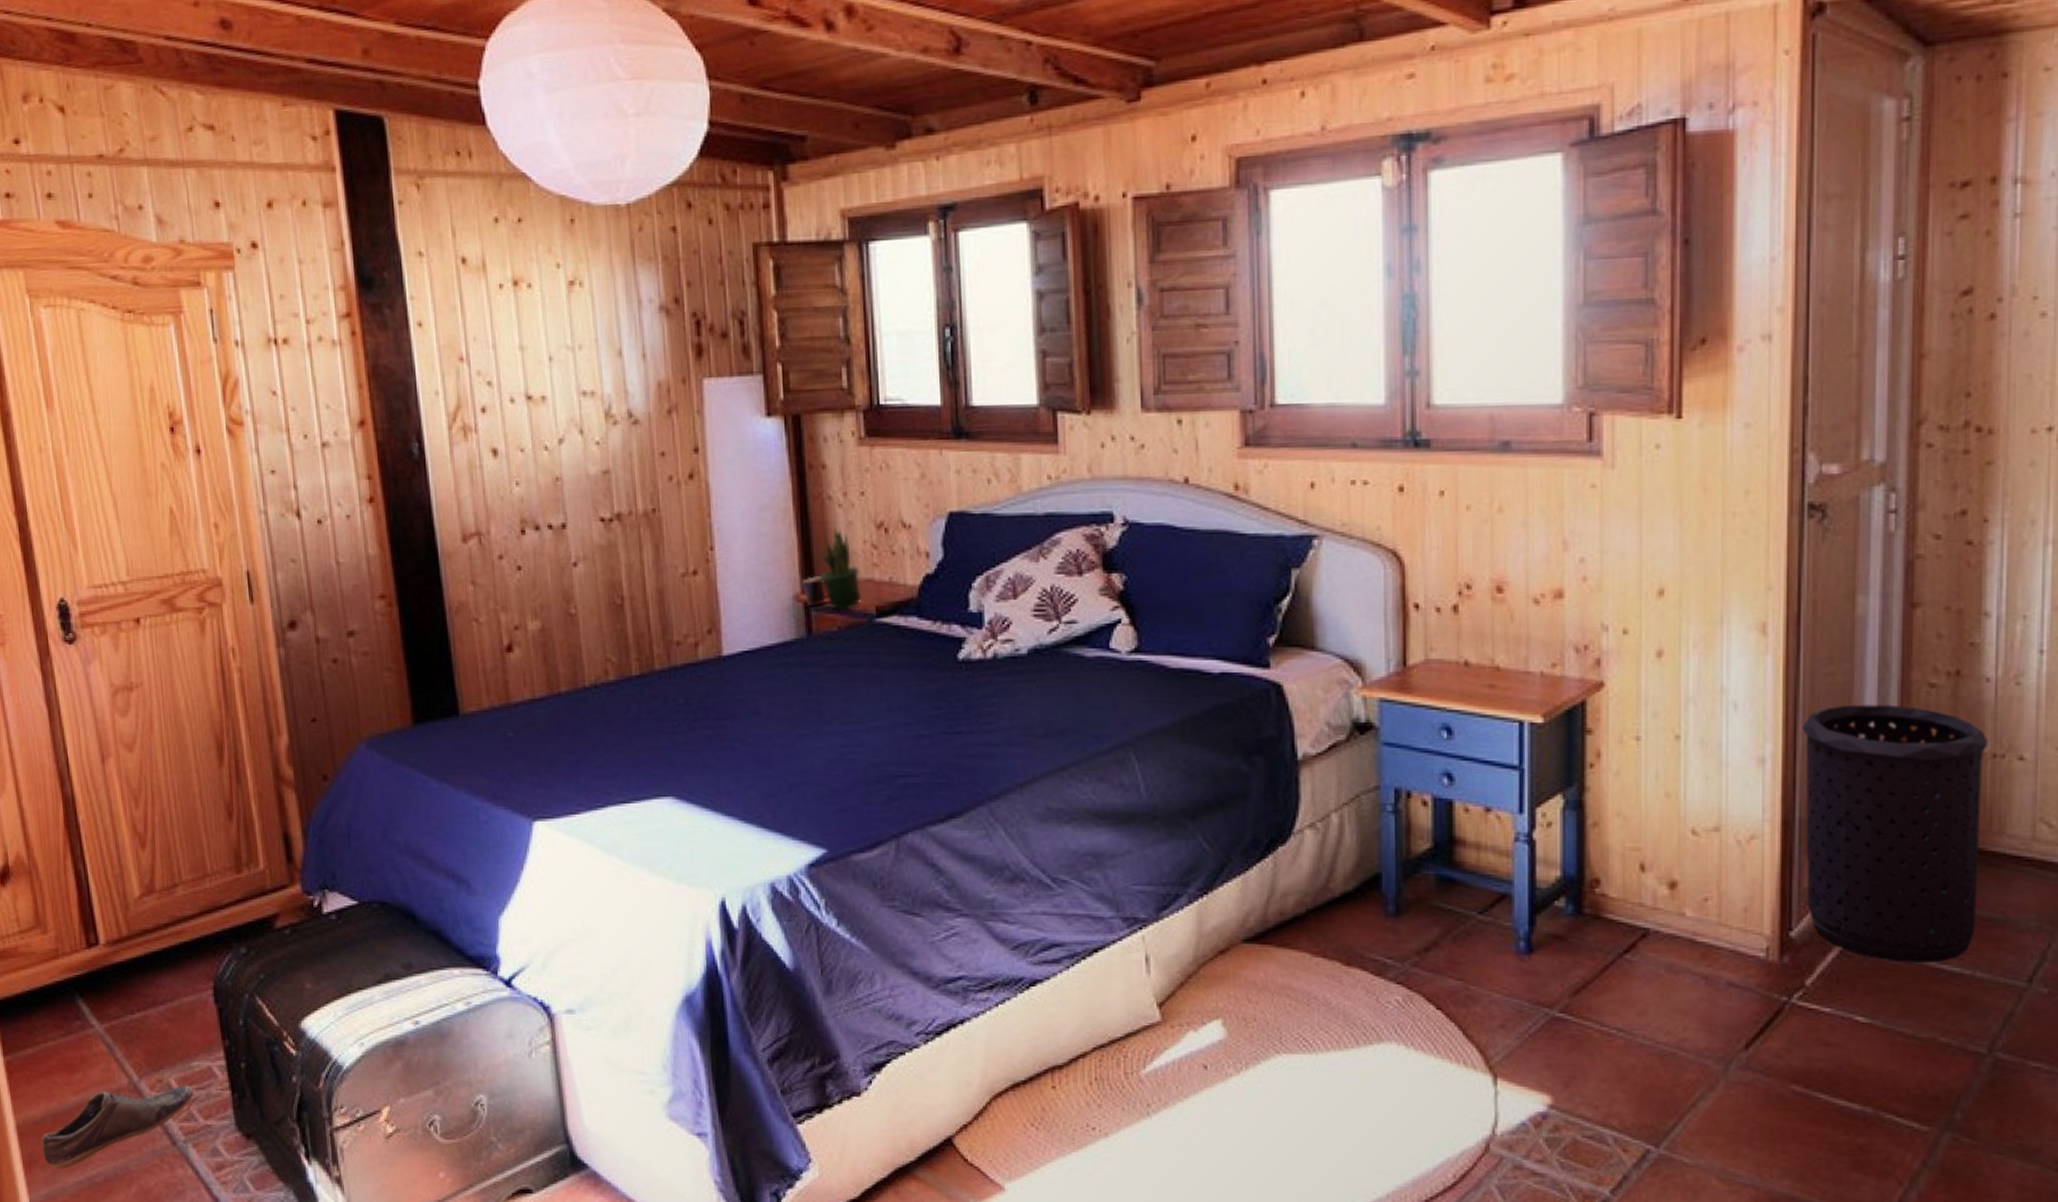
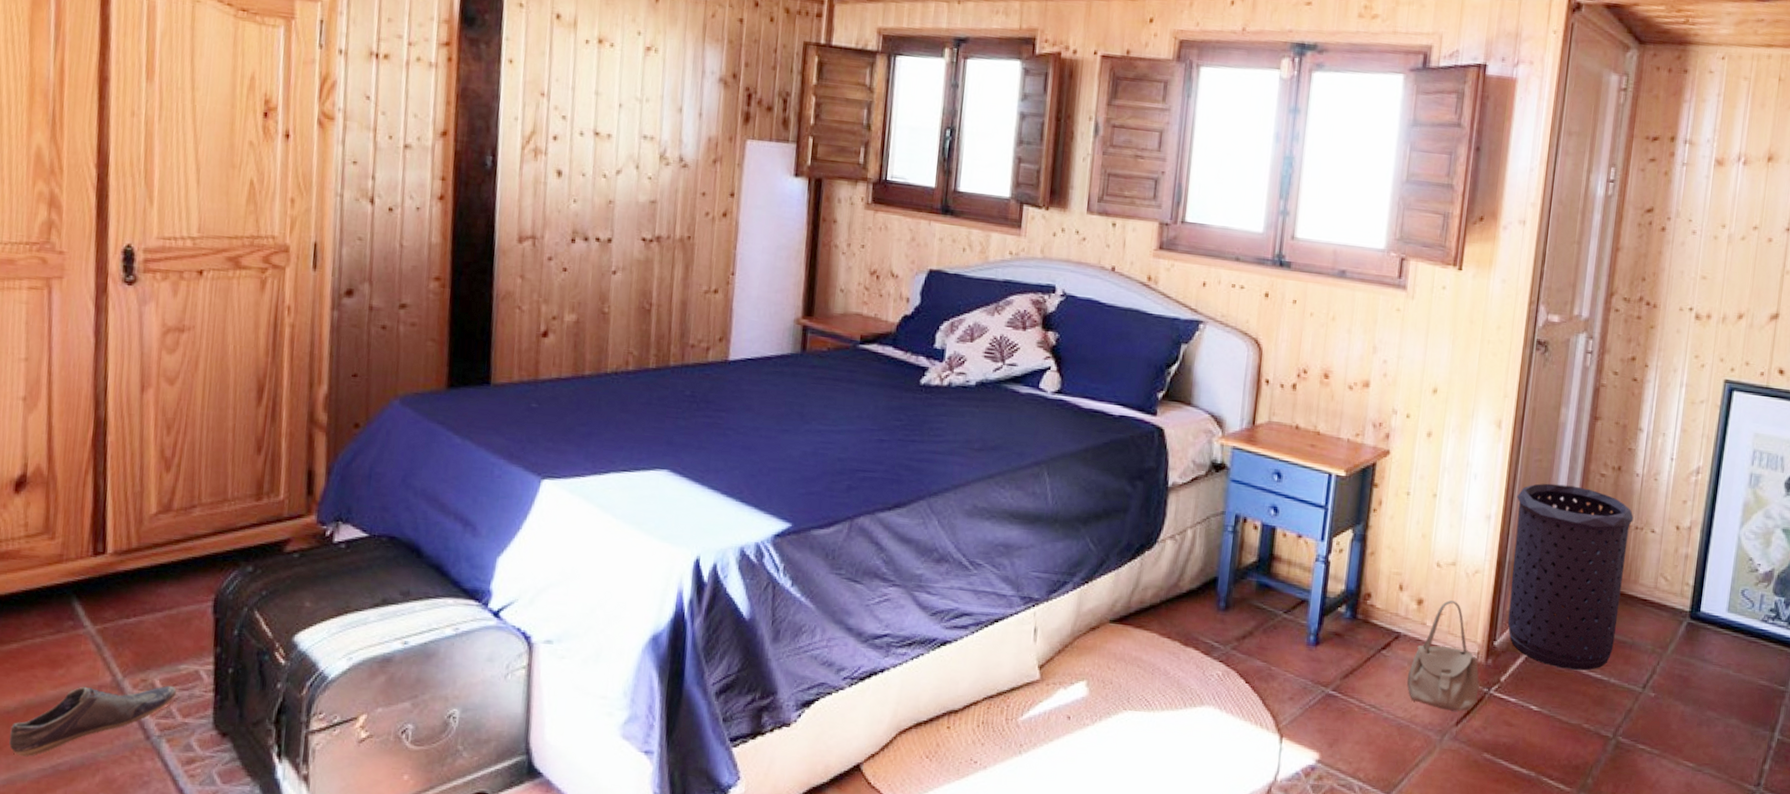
mug: present [800,576,829,607] -> none [802,306,824,330]
planter: present [817,527,862,609] -> none [819,270,852,335]
handbag: none [1665,880,1774,1030] -> present [1407,600,1479,712]

